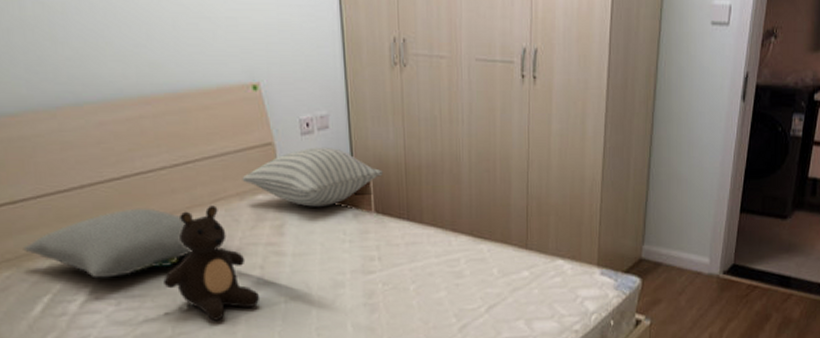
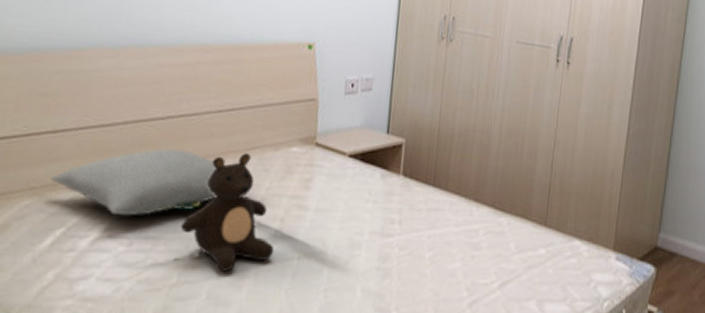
pillow: present [242,147,384,207] -> none [280,107,417,165]

